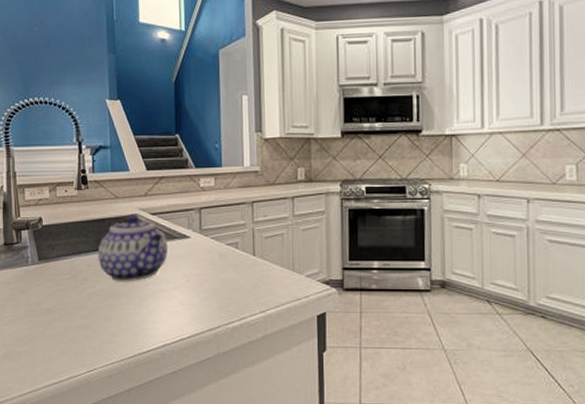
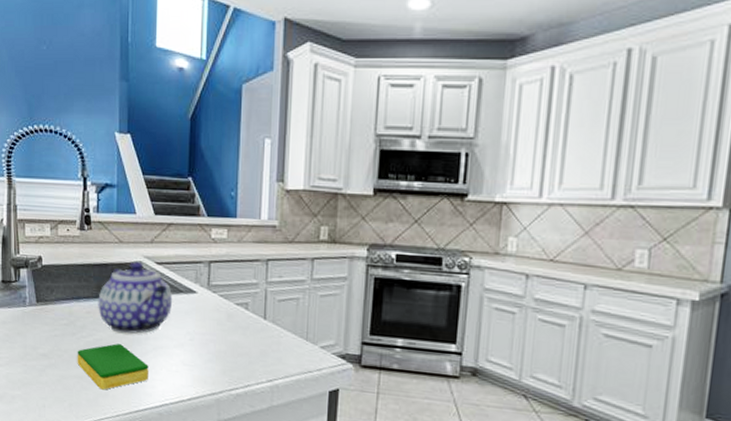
dish sponge: none [80,292,150,337] -> present [77,344,149,390]

